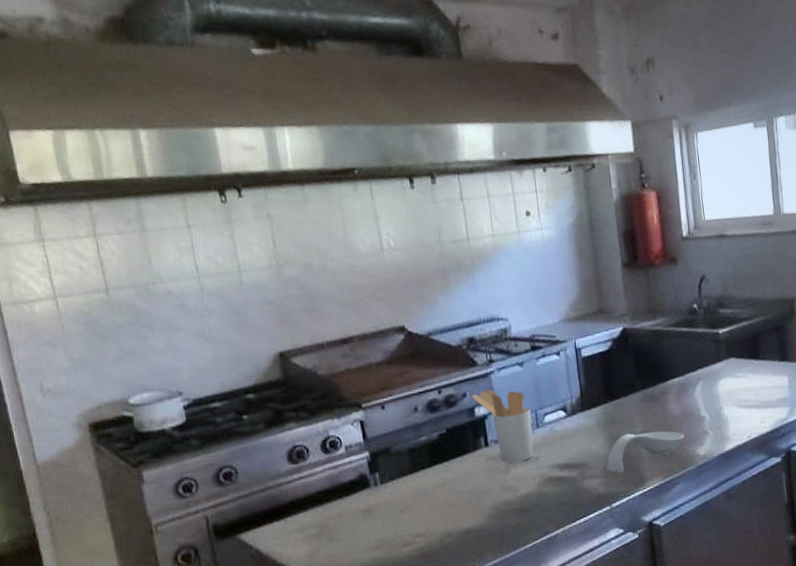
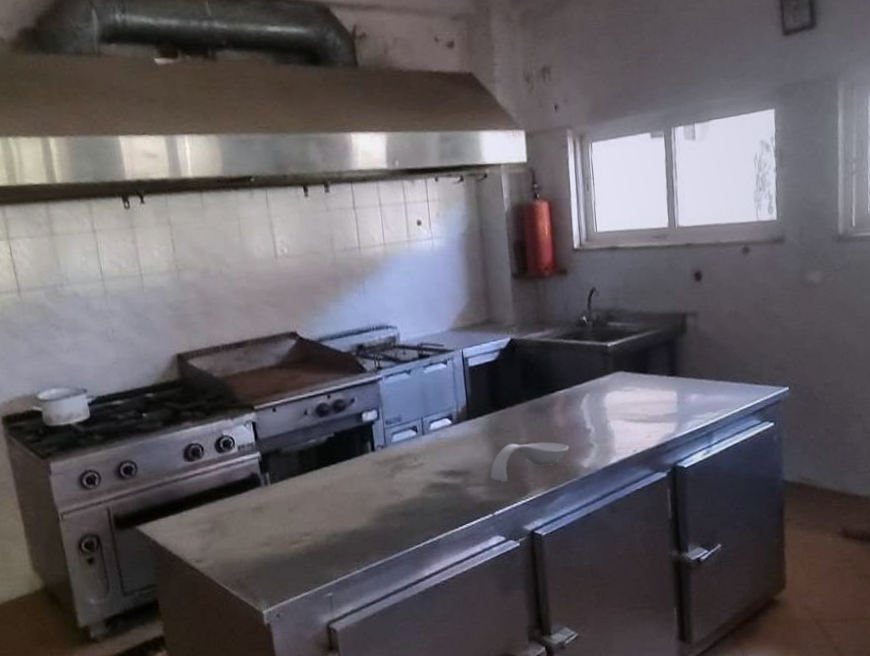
utensil holder: present [472,389,534,463] -> none [360,396,419,468]

